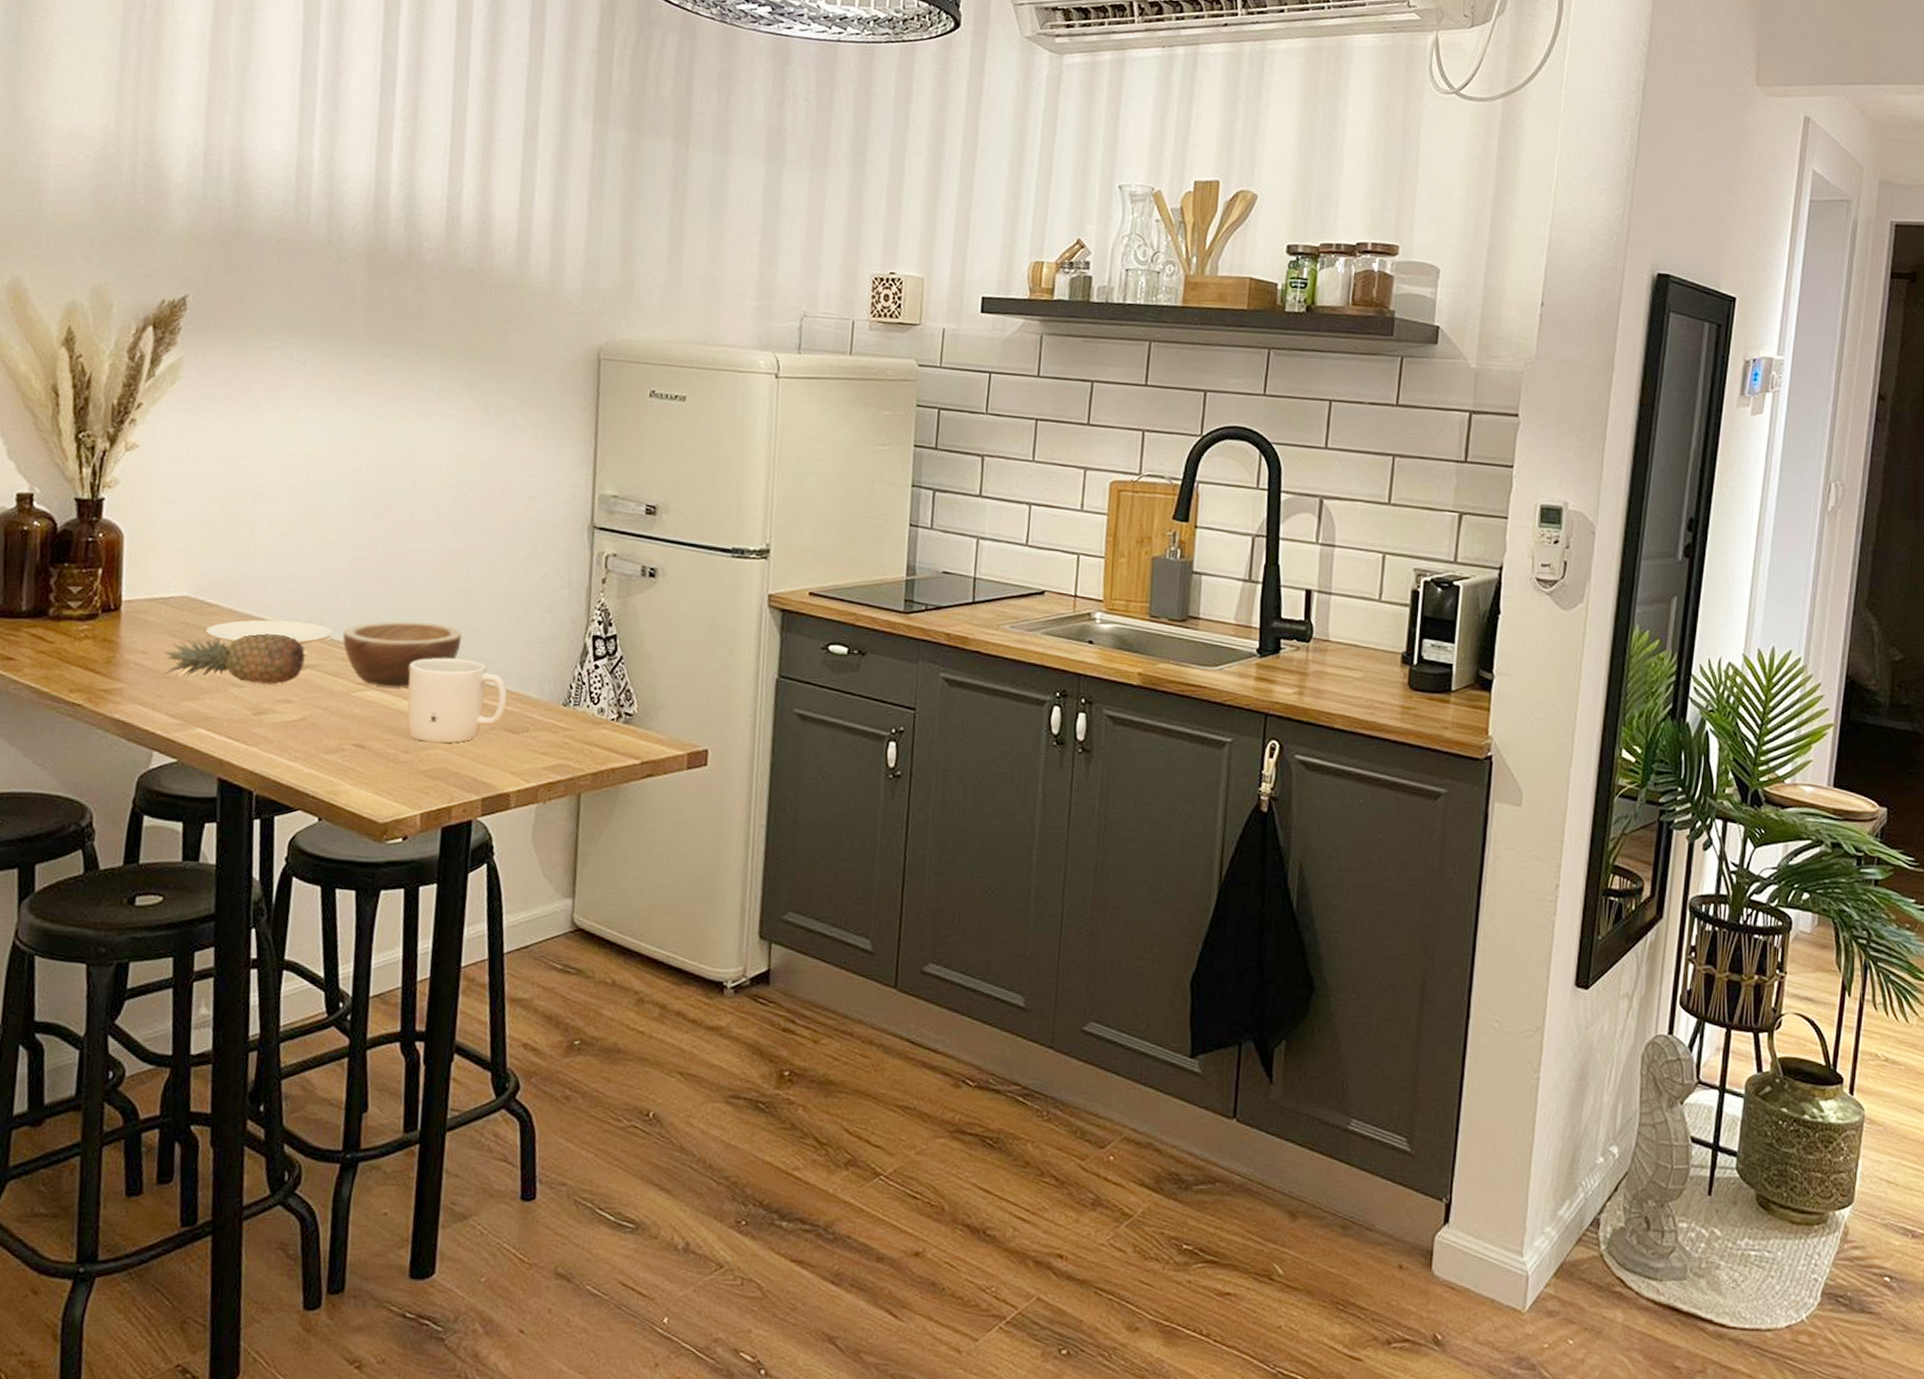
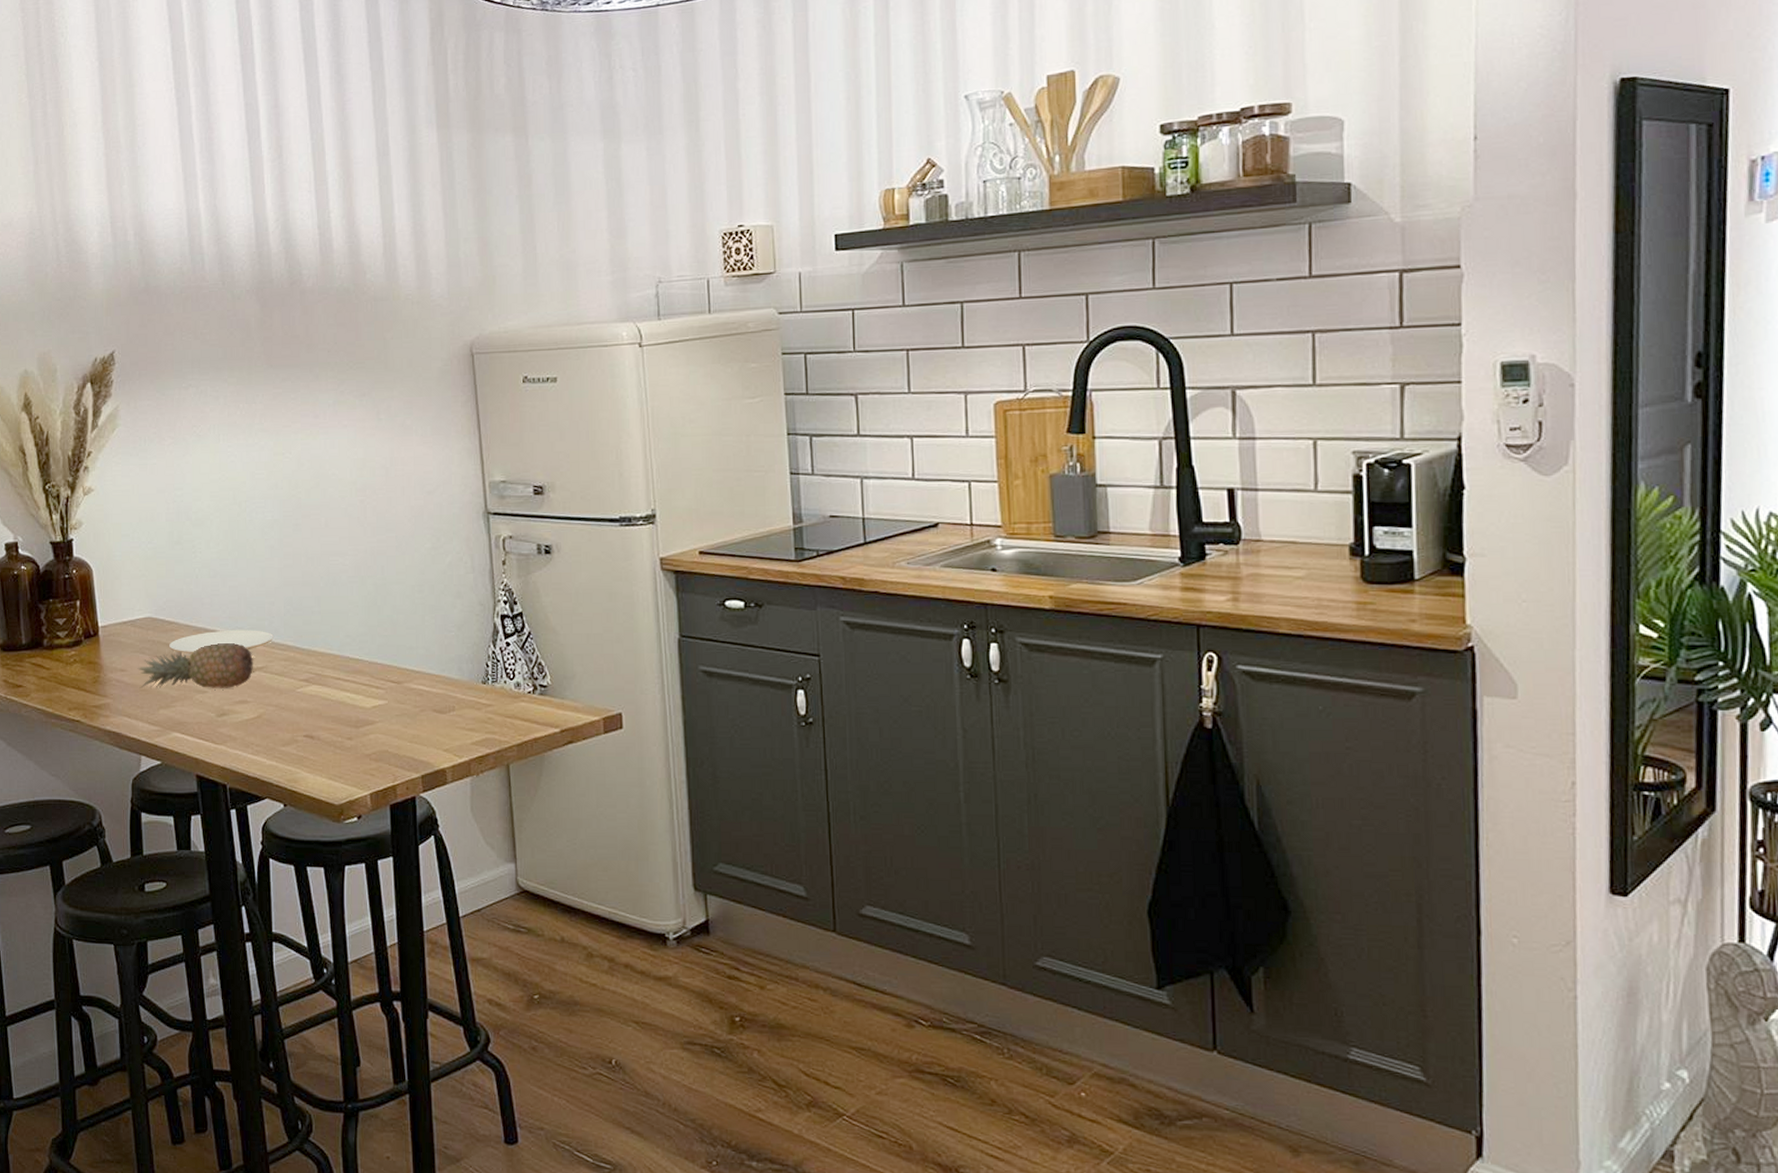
bowl: present [342,620,462,688] -> none [282,618,385,681]
mug: present [407,658,508,744] -> none [342,648,432,728]

